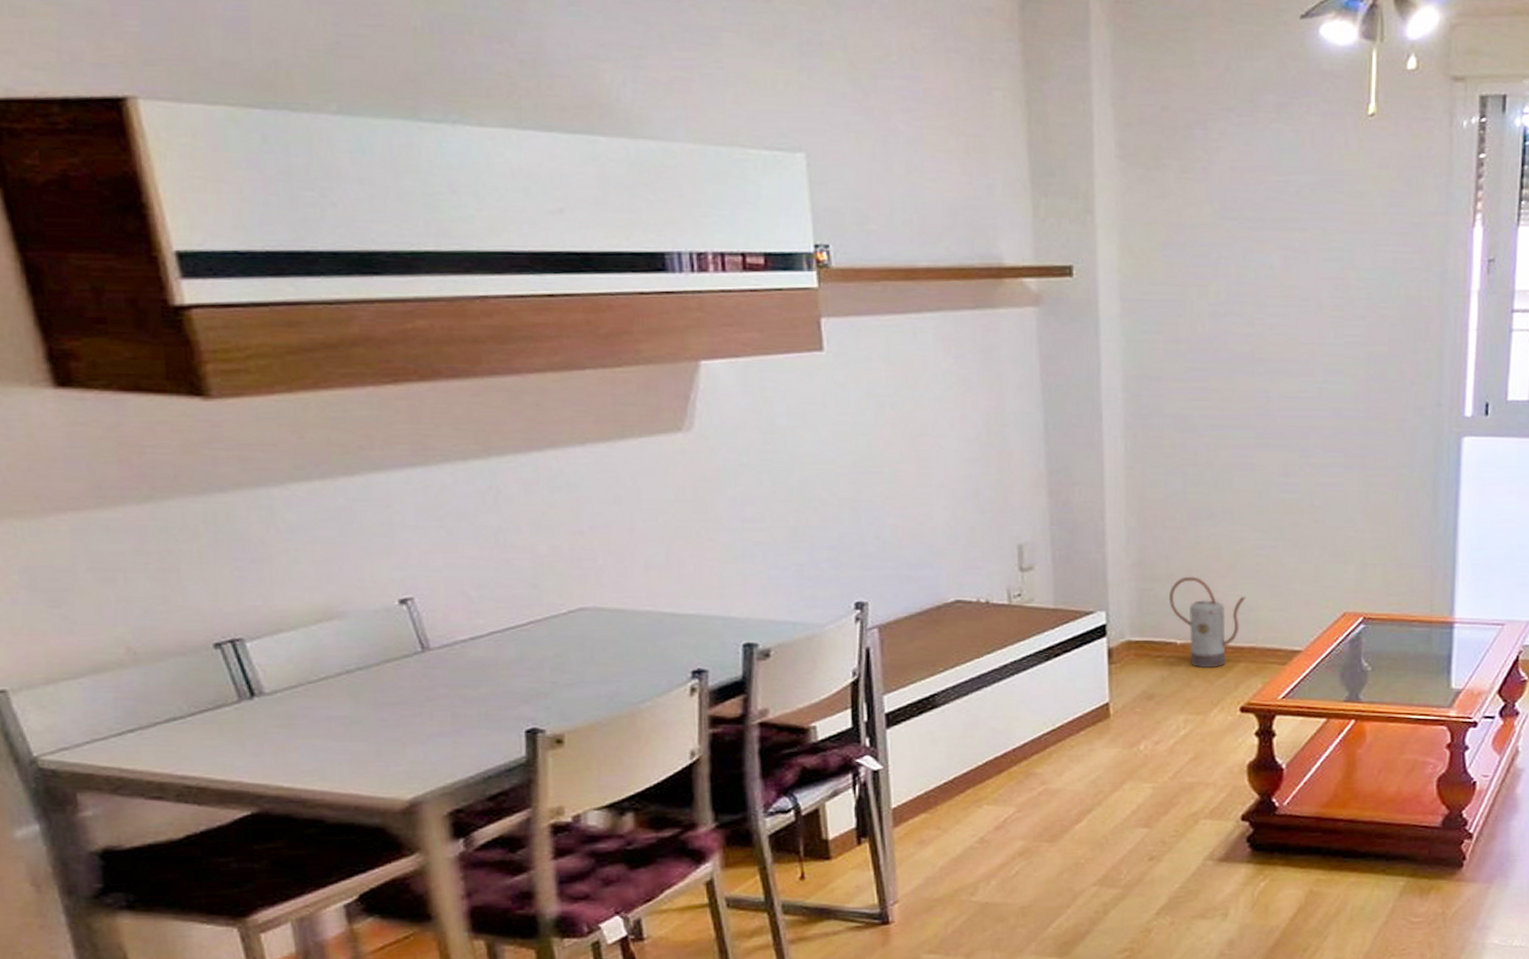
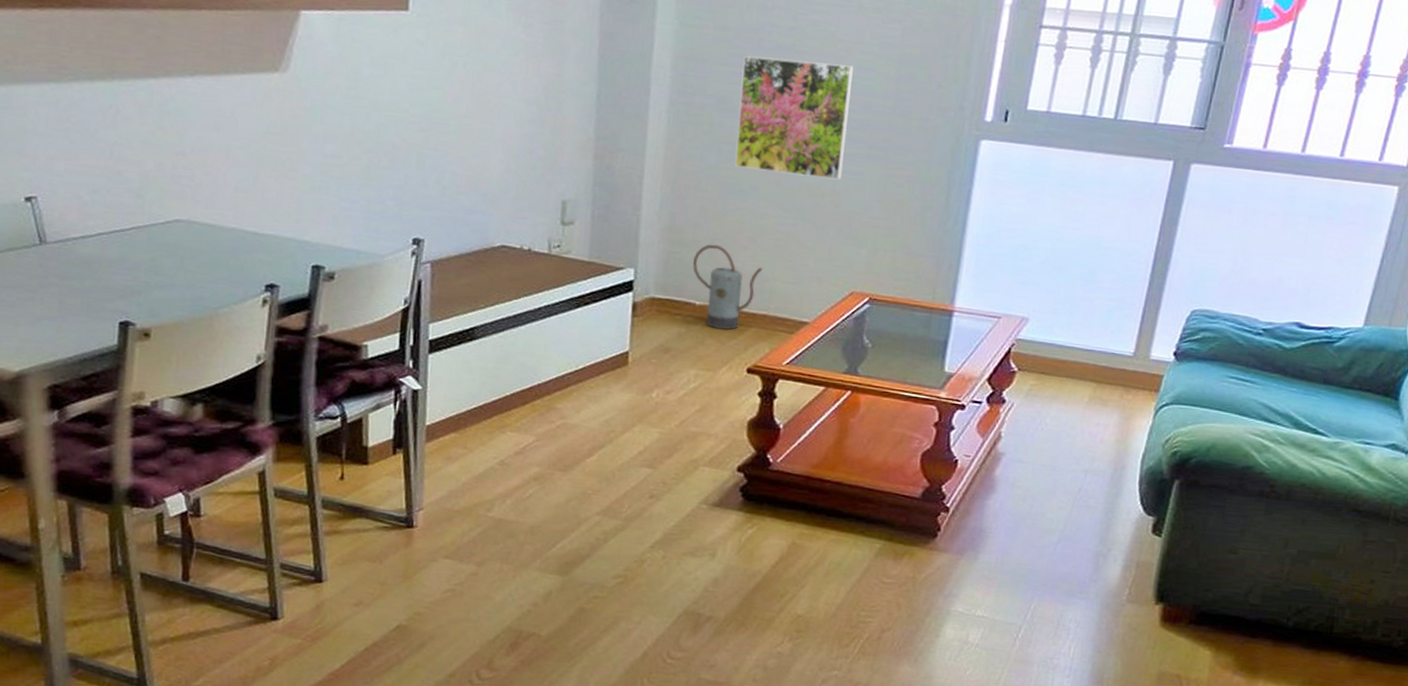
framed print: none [1199,367,1321,494] -> present [734,55,853,181]

